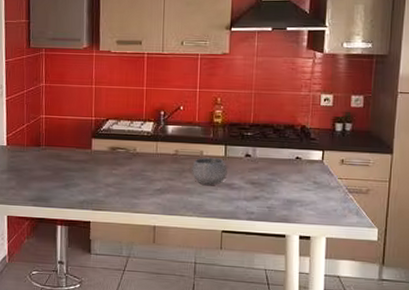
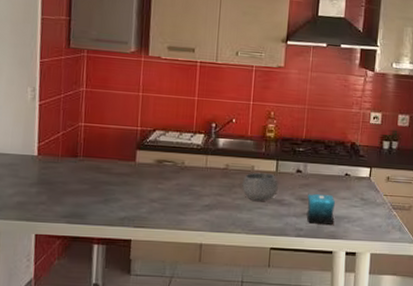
candle: none [257,177,287,208] -> present [306,193,336,225]

